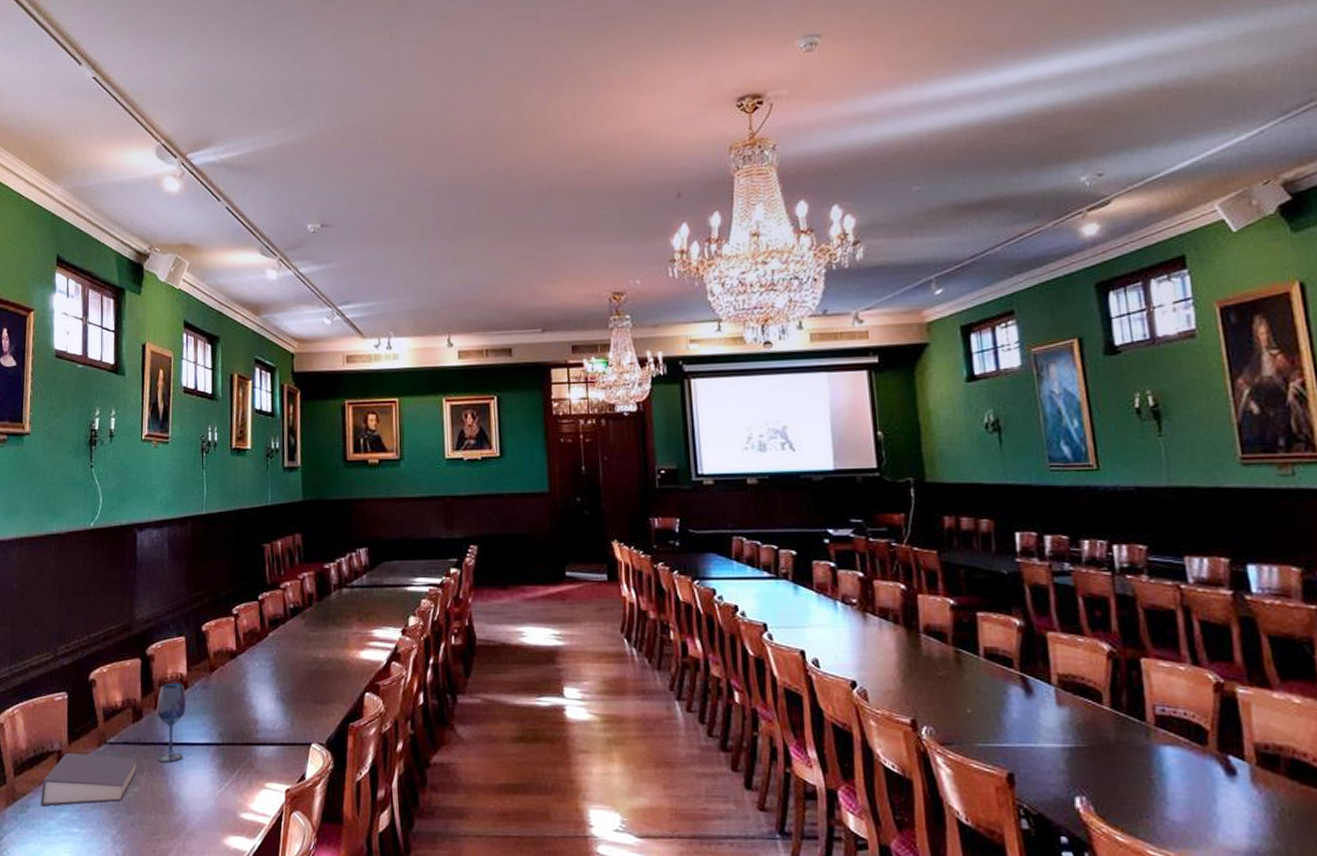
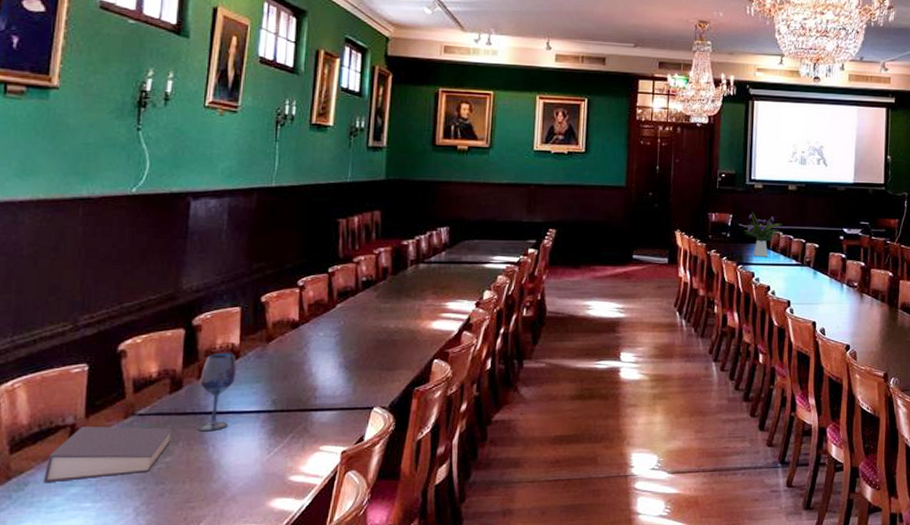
flower arrangement: none [693,513,745,569] -> present [742,211,783,257]

